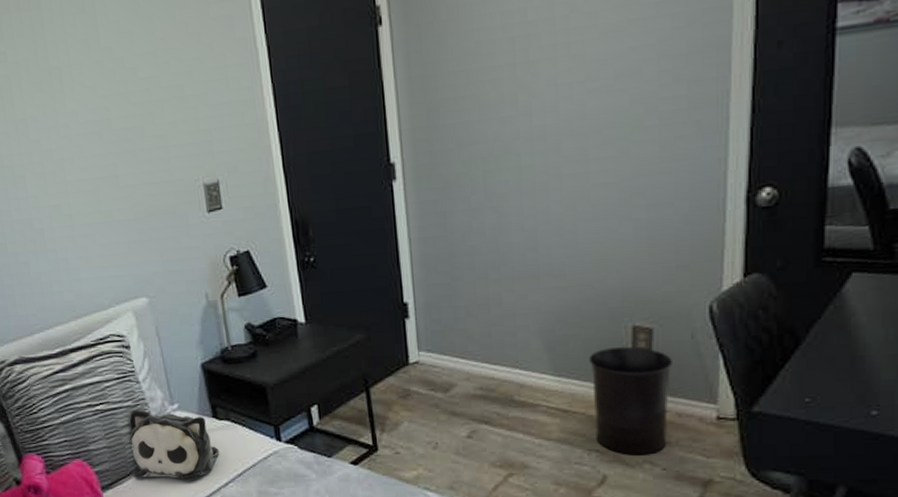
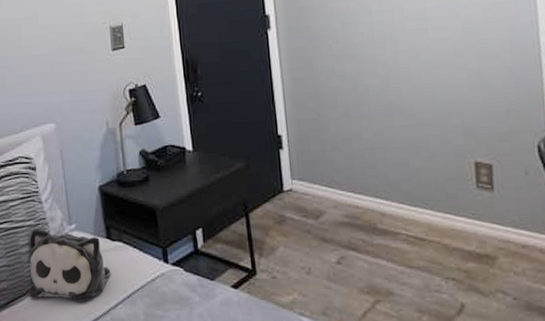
waste bin: present [589,347,672,456] -> none [440,181,515,284]

